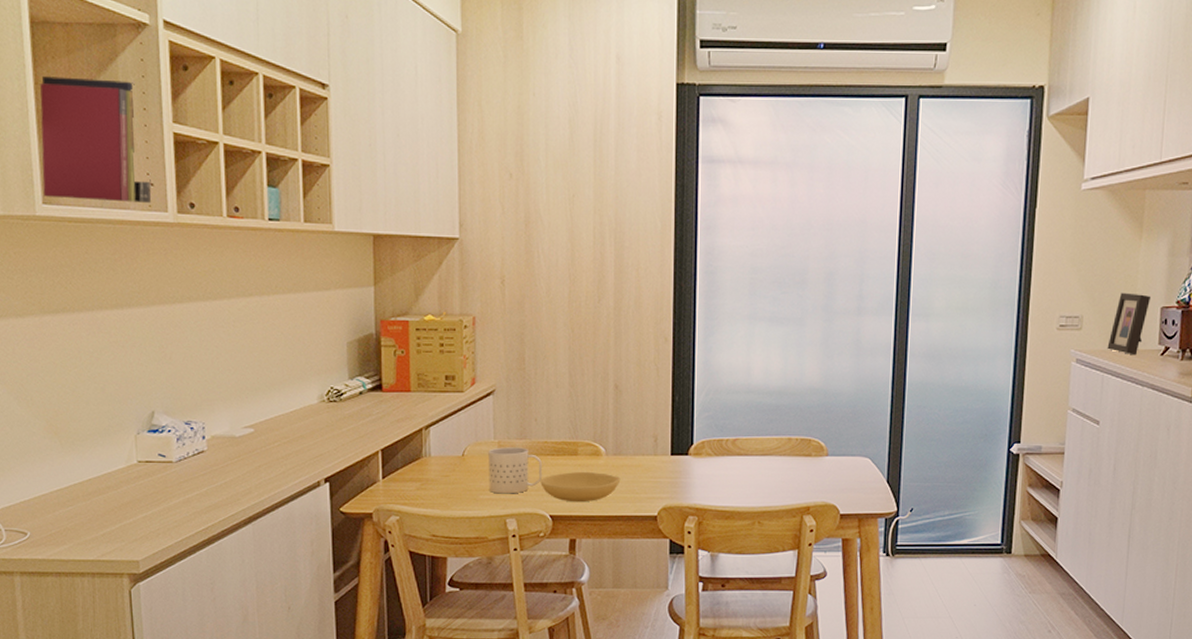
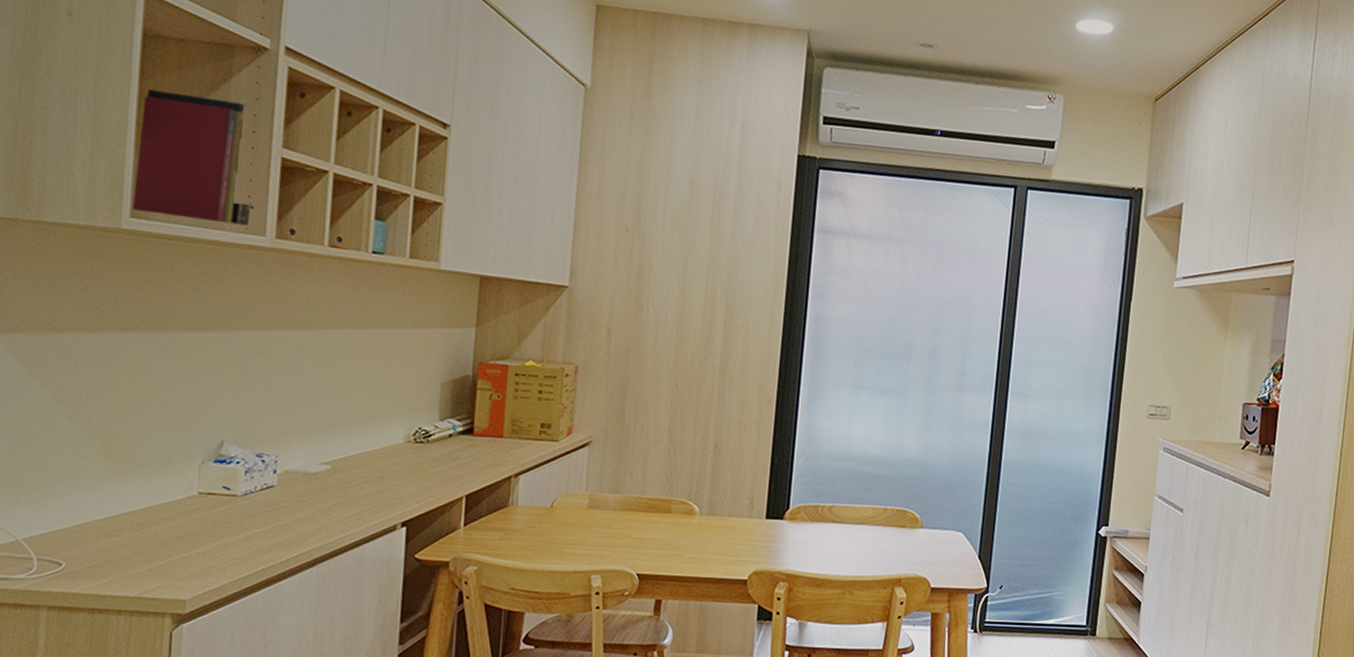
mug: present [488,447,543,494] -> none [575,500,634,550]
bowl: present [540,471,621,503] -> none [630,530,713,562]
picture frame: present [1107,292,1152,356] -> none [1193,387,1235,448]

